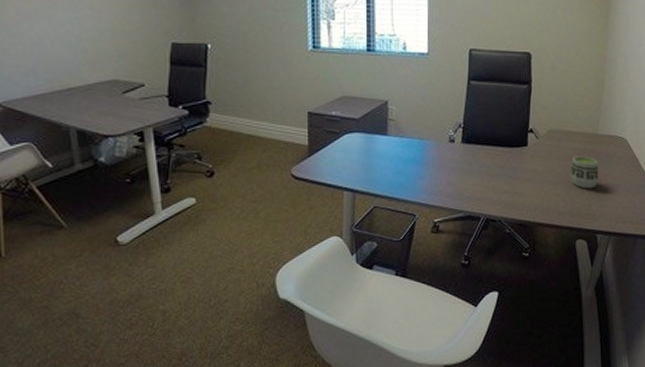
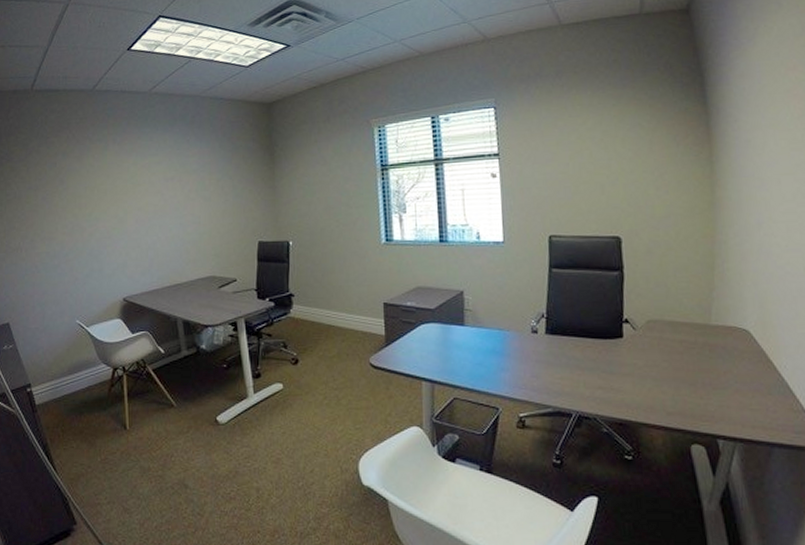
cup: present [569,155,599,189] -> none [677,349,716,387]

